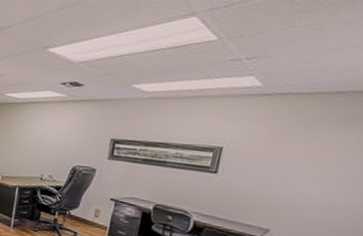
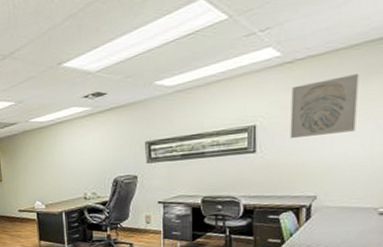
wall art: none [254,118,338,175] -> present [290,74,360,138]

